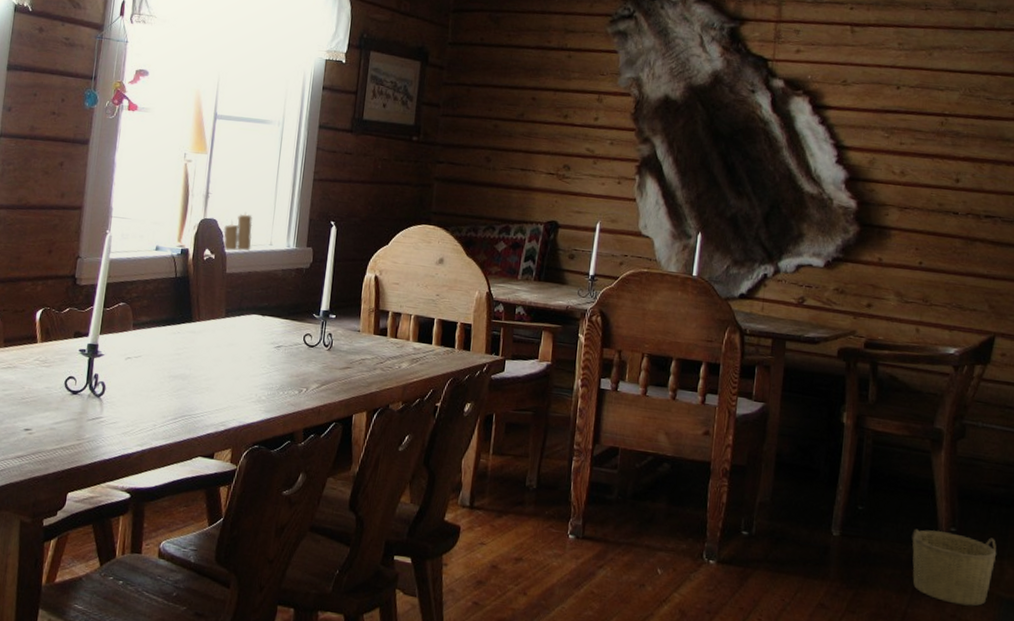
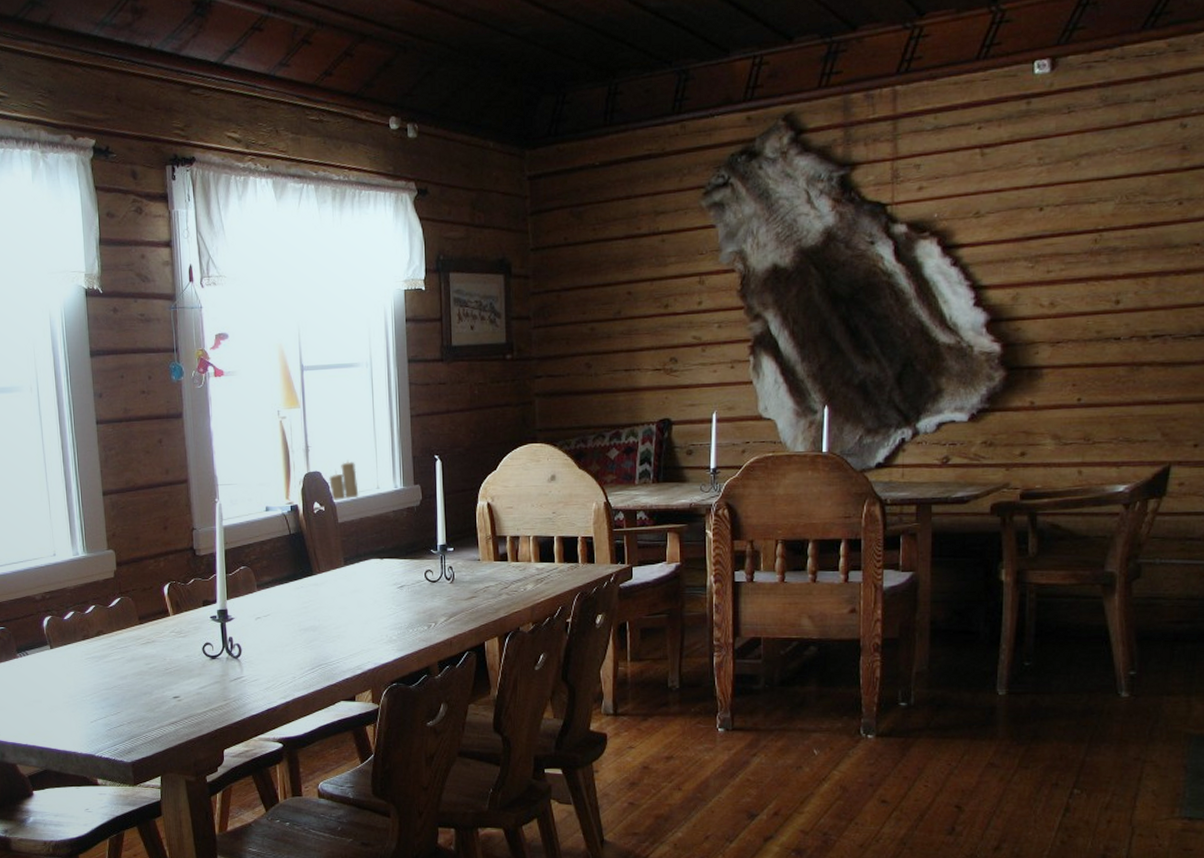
basket: present [912,529,997,606] -> none [1086,676,1183,747]

